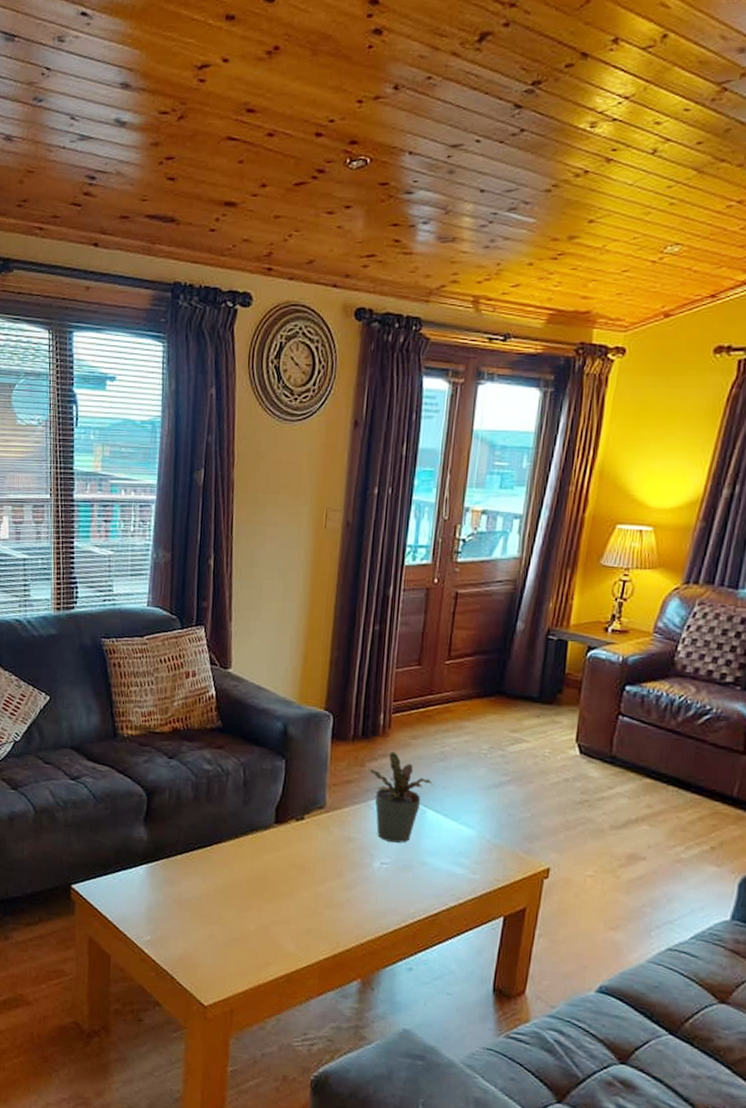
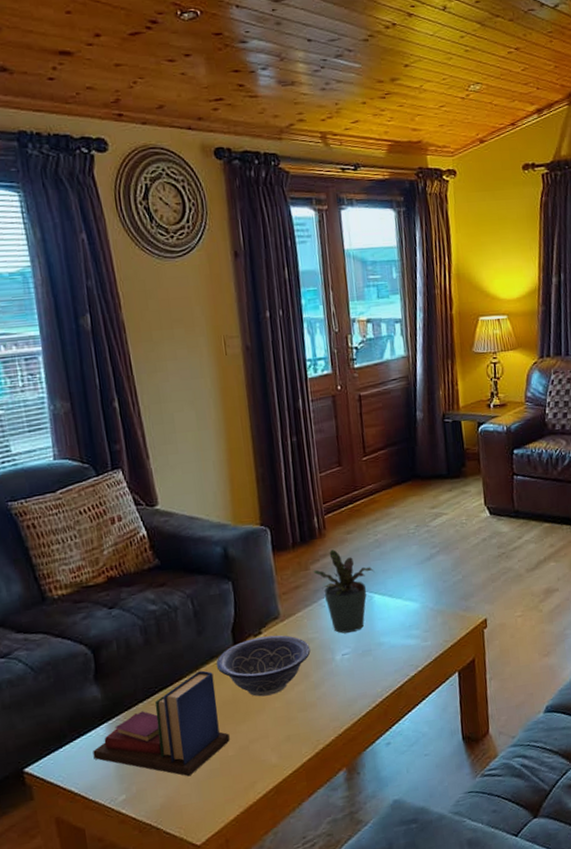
book: none [130,839,254,938] -> present [93,670,230,777]
decorative bowl: none [254,821,350,884] -> present [216,635,311,697]

